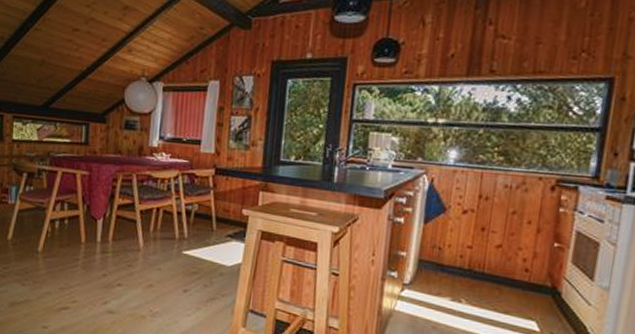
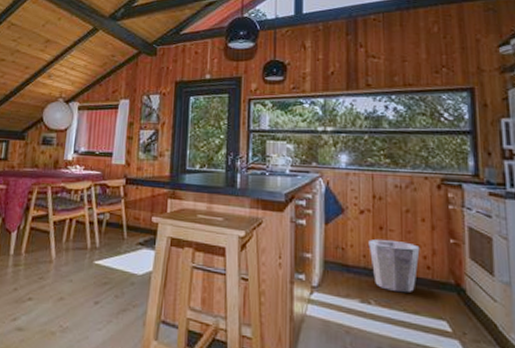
waste bin: none [467,240,521,293] -> present [368,239,420,292]

